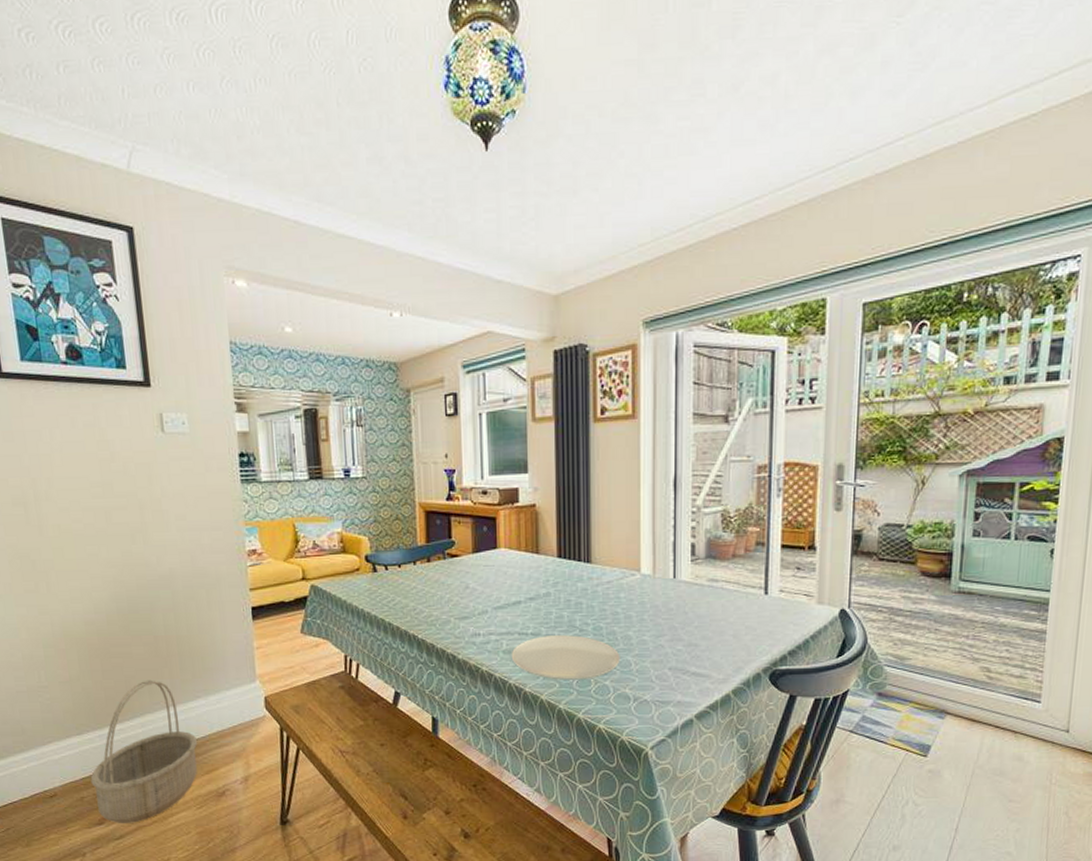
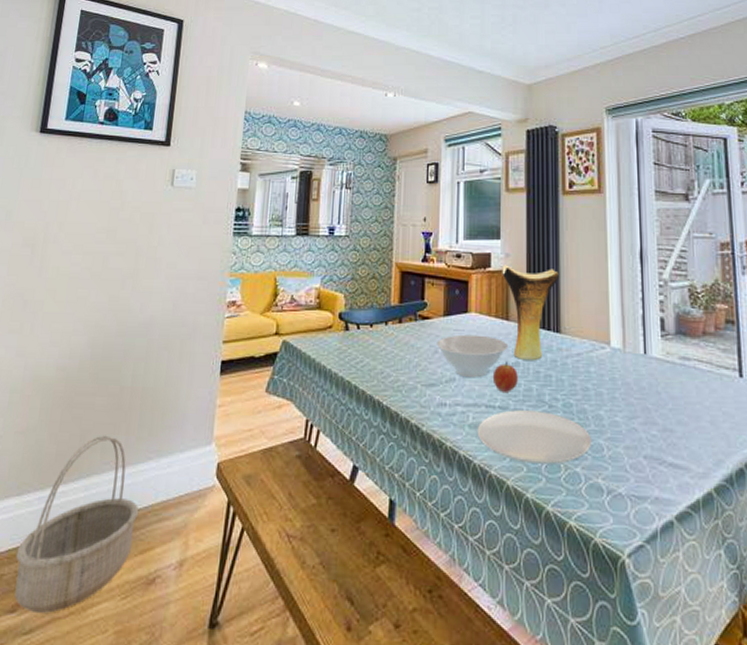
bowl: none [467,569,538,610] -> present [437,334,507,378]
fruit: none [524,593,549,620] -> present [492,362,518,392]
vase: none [530,499,591,591] -> present [502,265,560,361]

